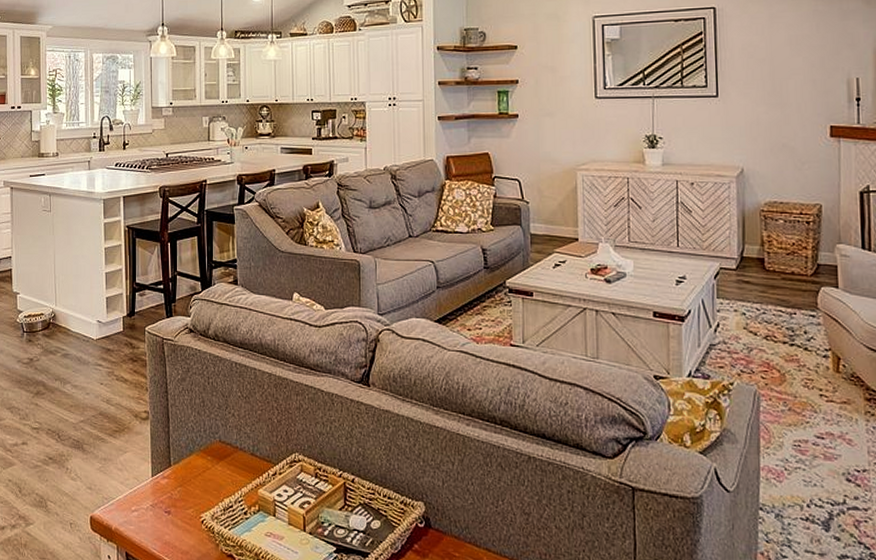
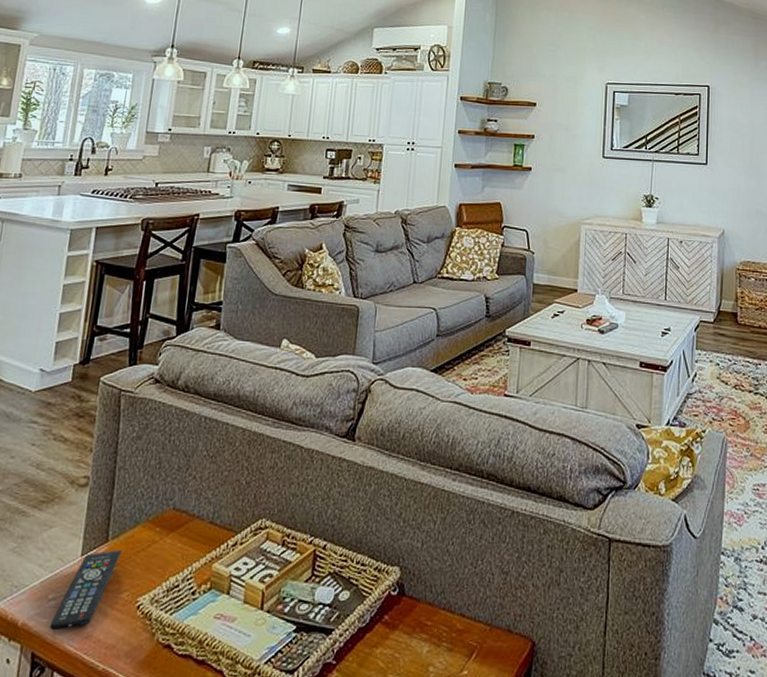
remote control: none [136,473,183,536] -> present [49,550,122,631]

